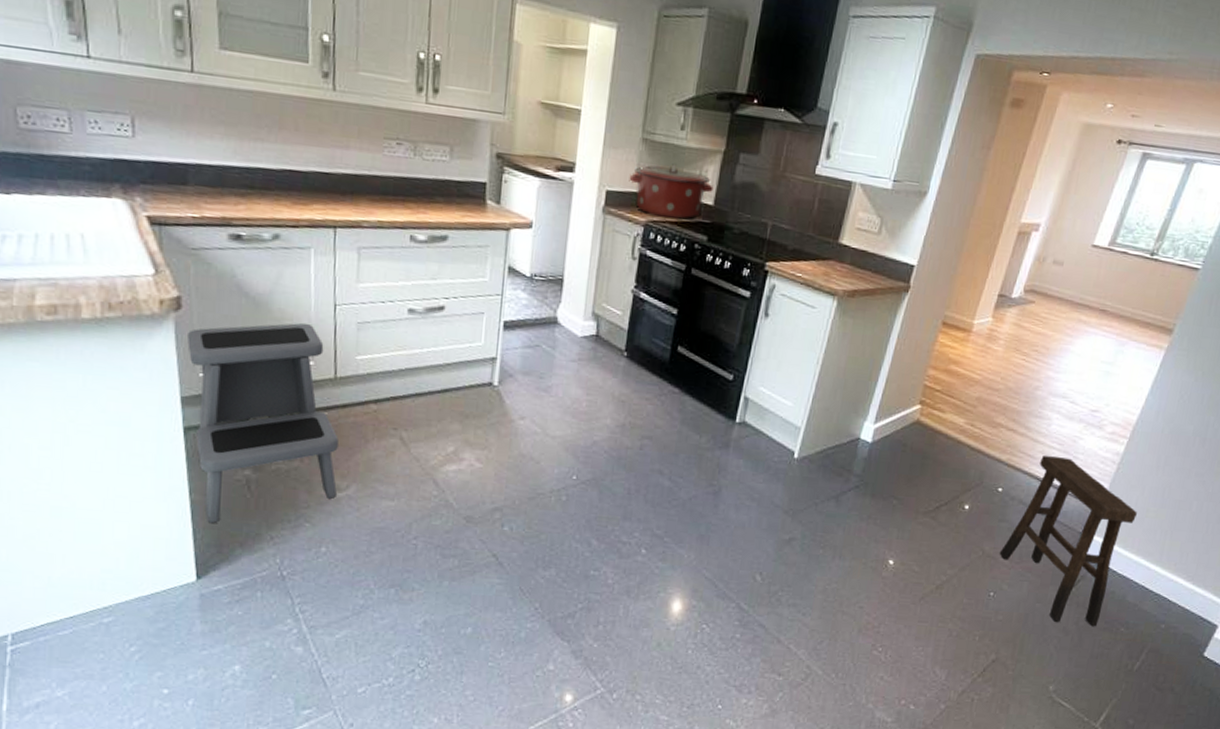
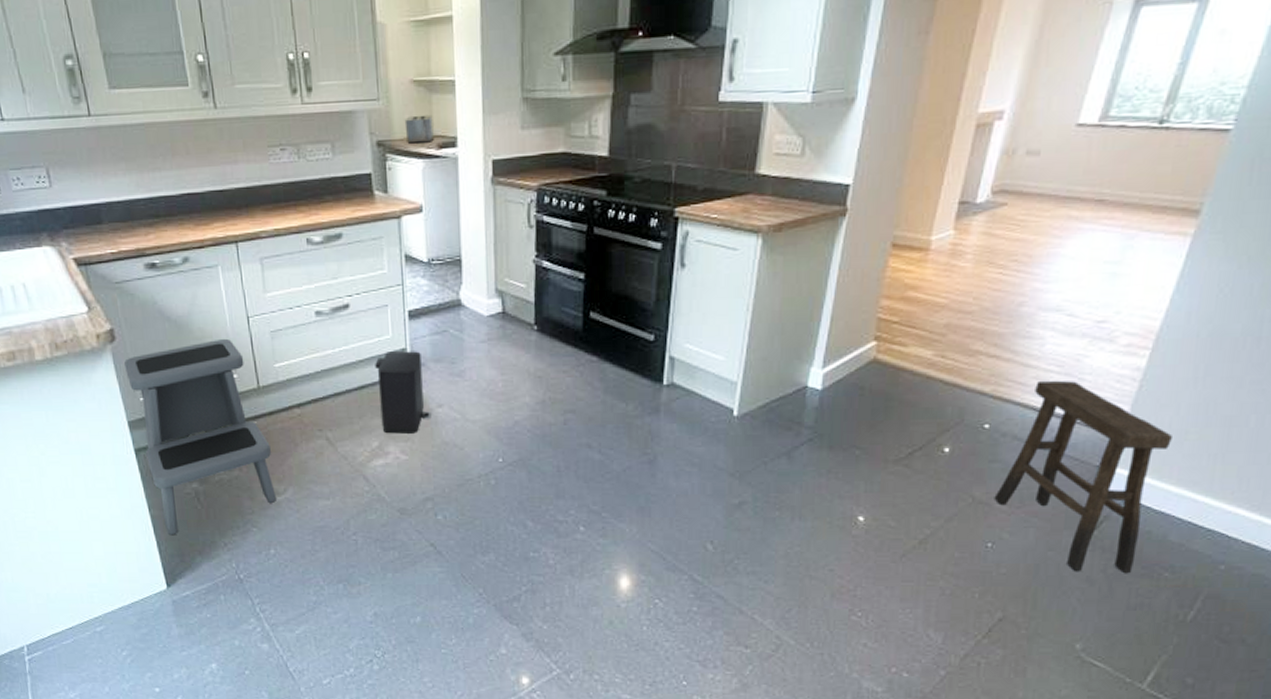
pedal bin: none [460,358,513,443] -> present [375,351,432,434]
toaster: none [526,135,555,164] -> present [404,114,435,144]
casserole: present [629,164,714,220] -> none [514,119,606,178]

